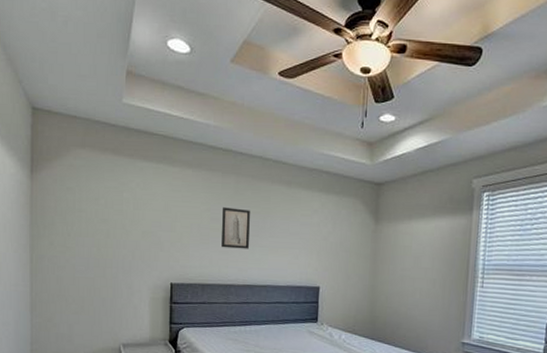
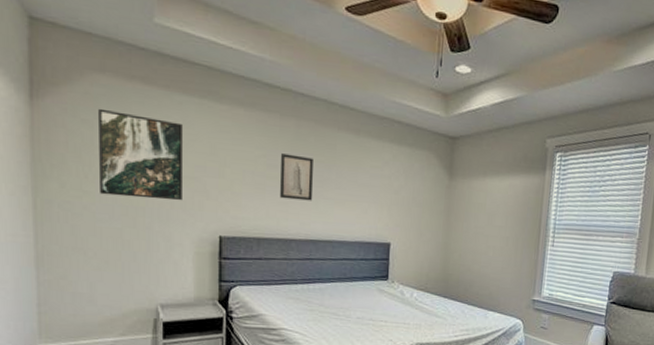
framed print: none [79,177,143,253] -> present [98,108,182,201]

